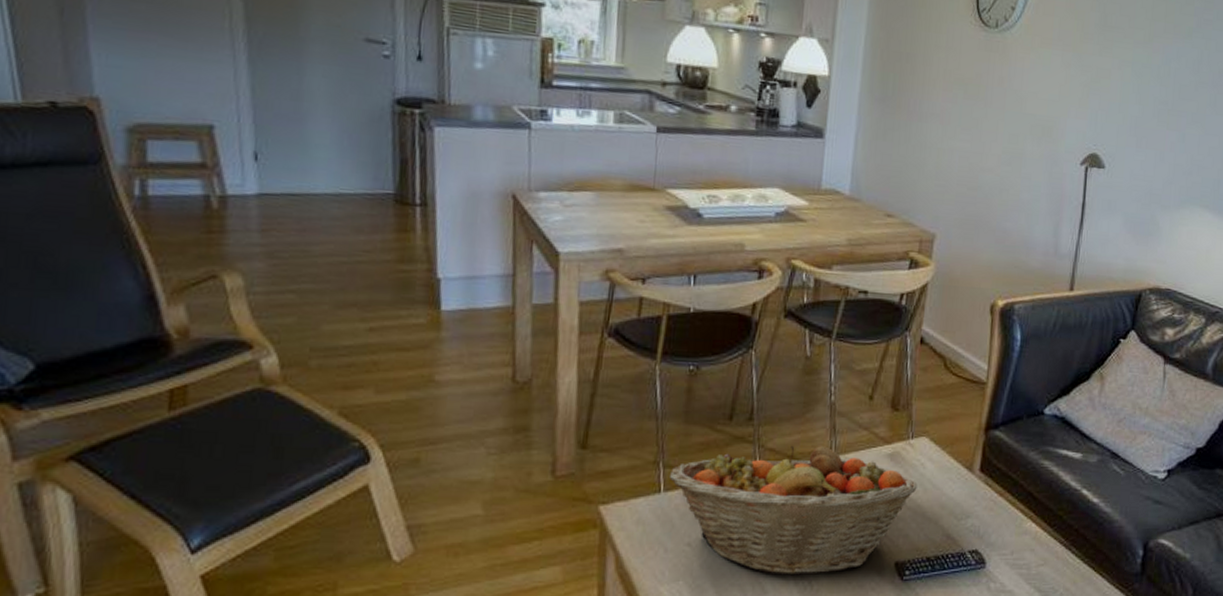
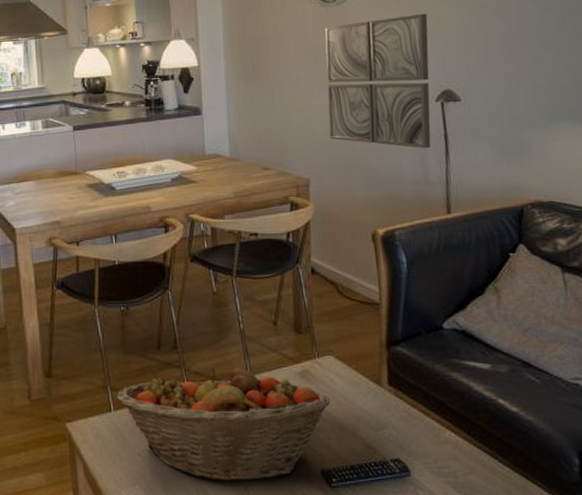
wall art: none [965,57,1089,217] -> present [325,13,431,149]

